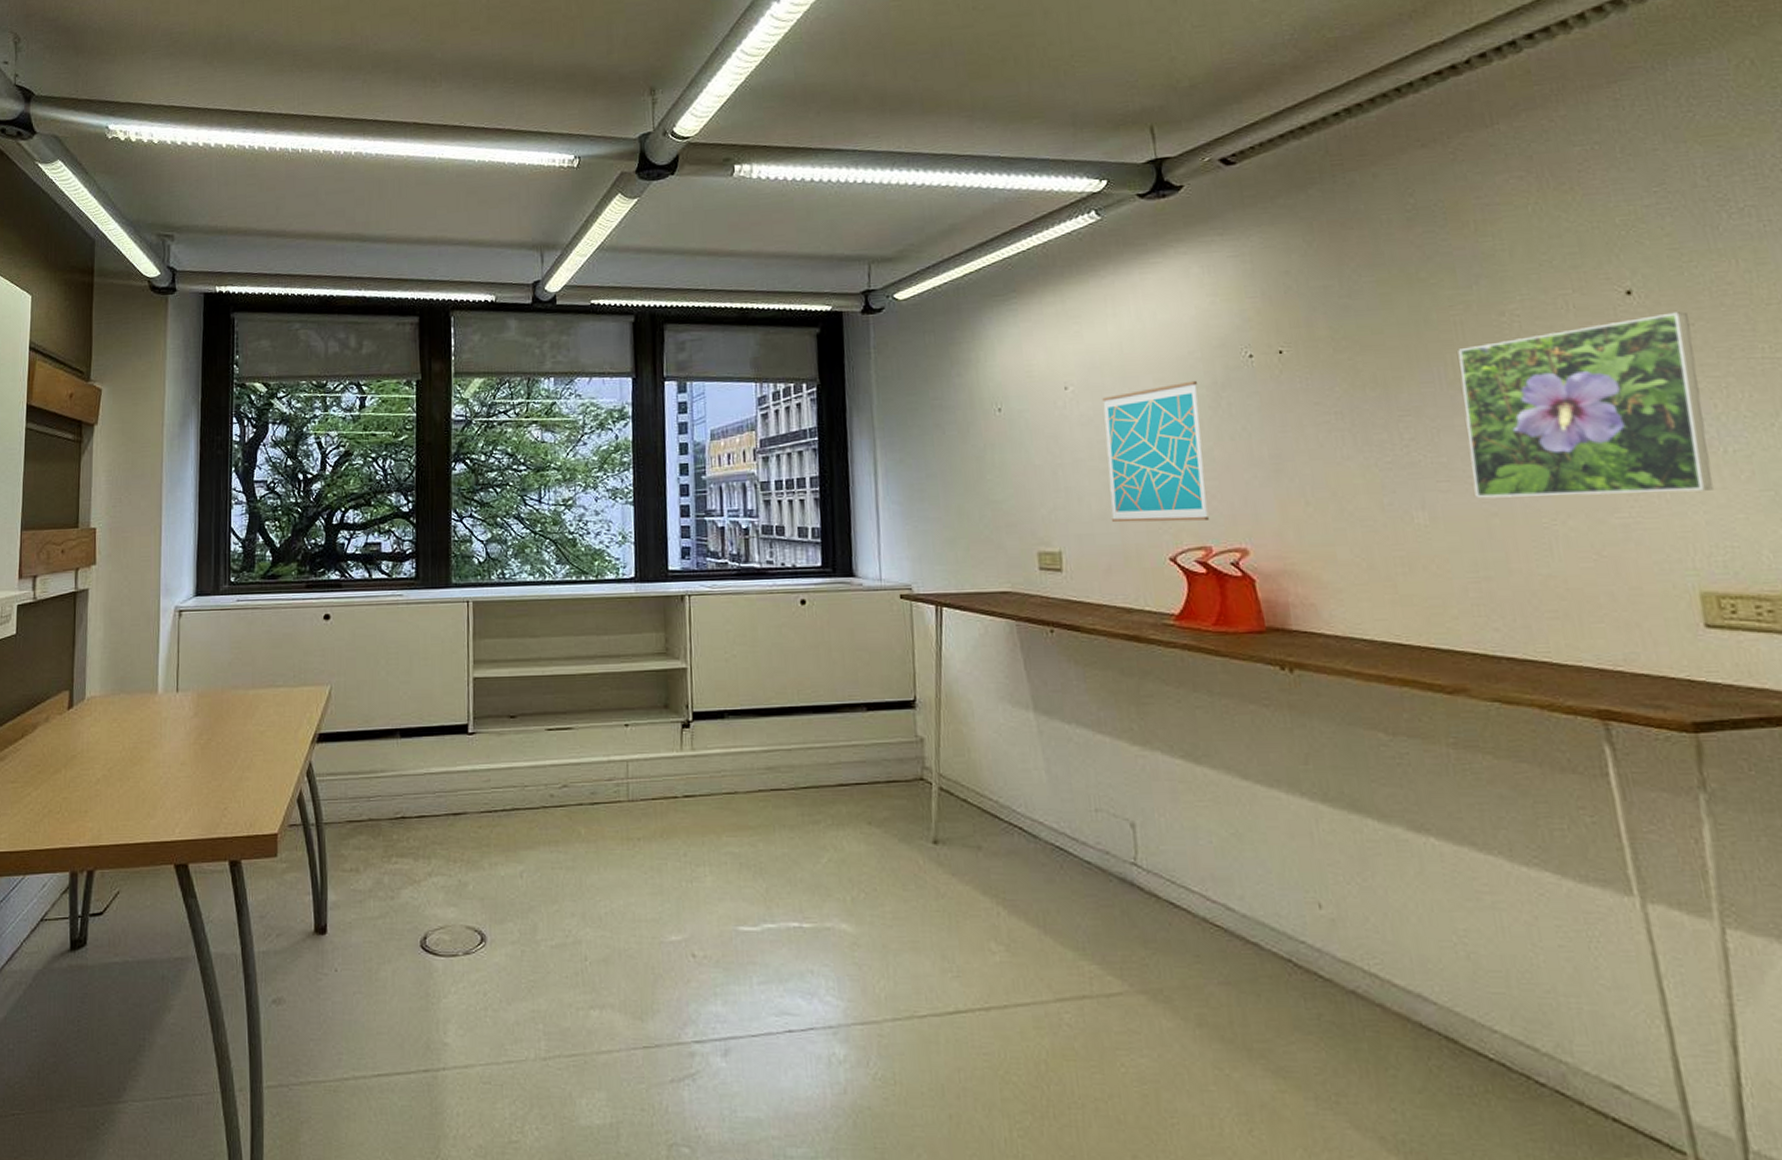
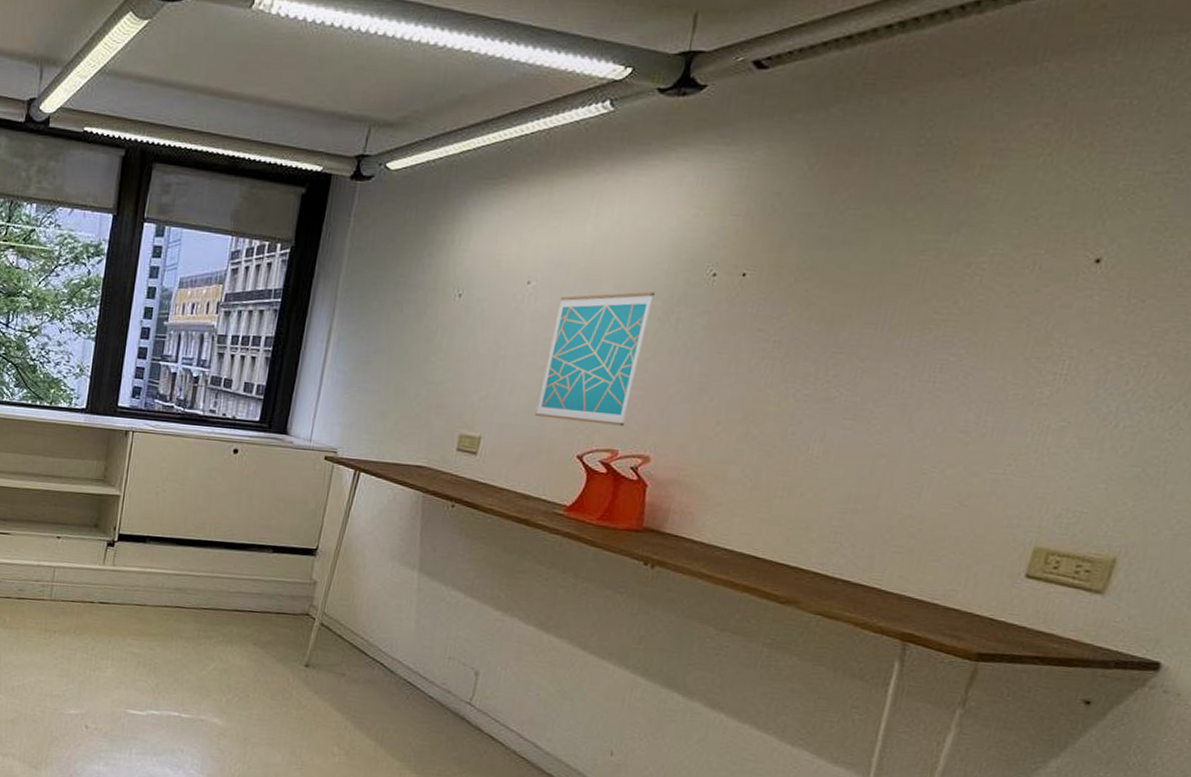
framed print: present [1458,312,1713,499] -> none [873,286,1143,460]

